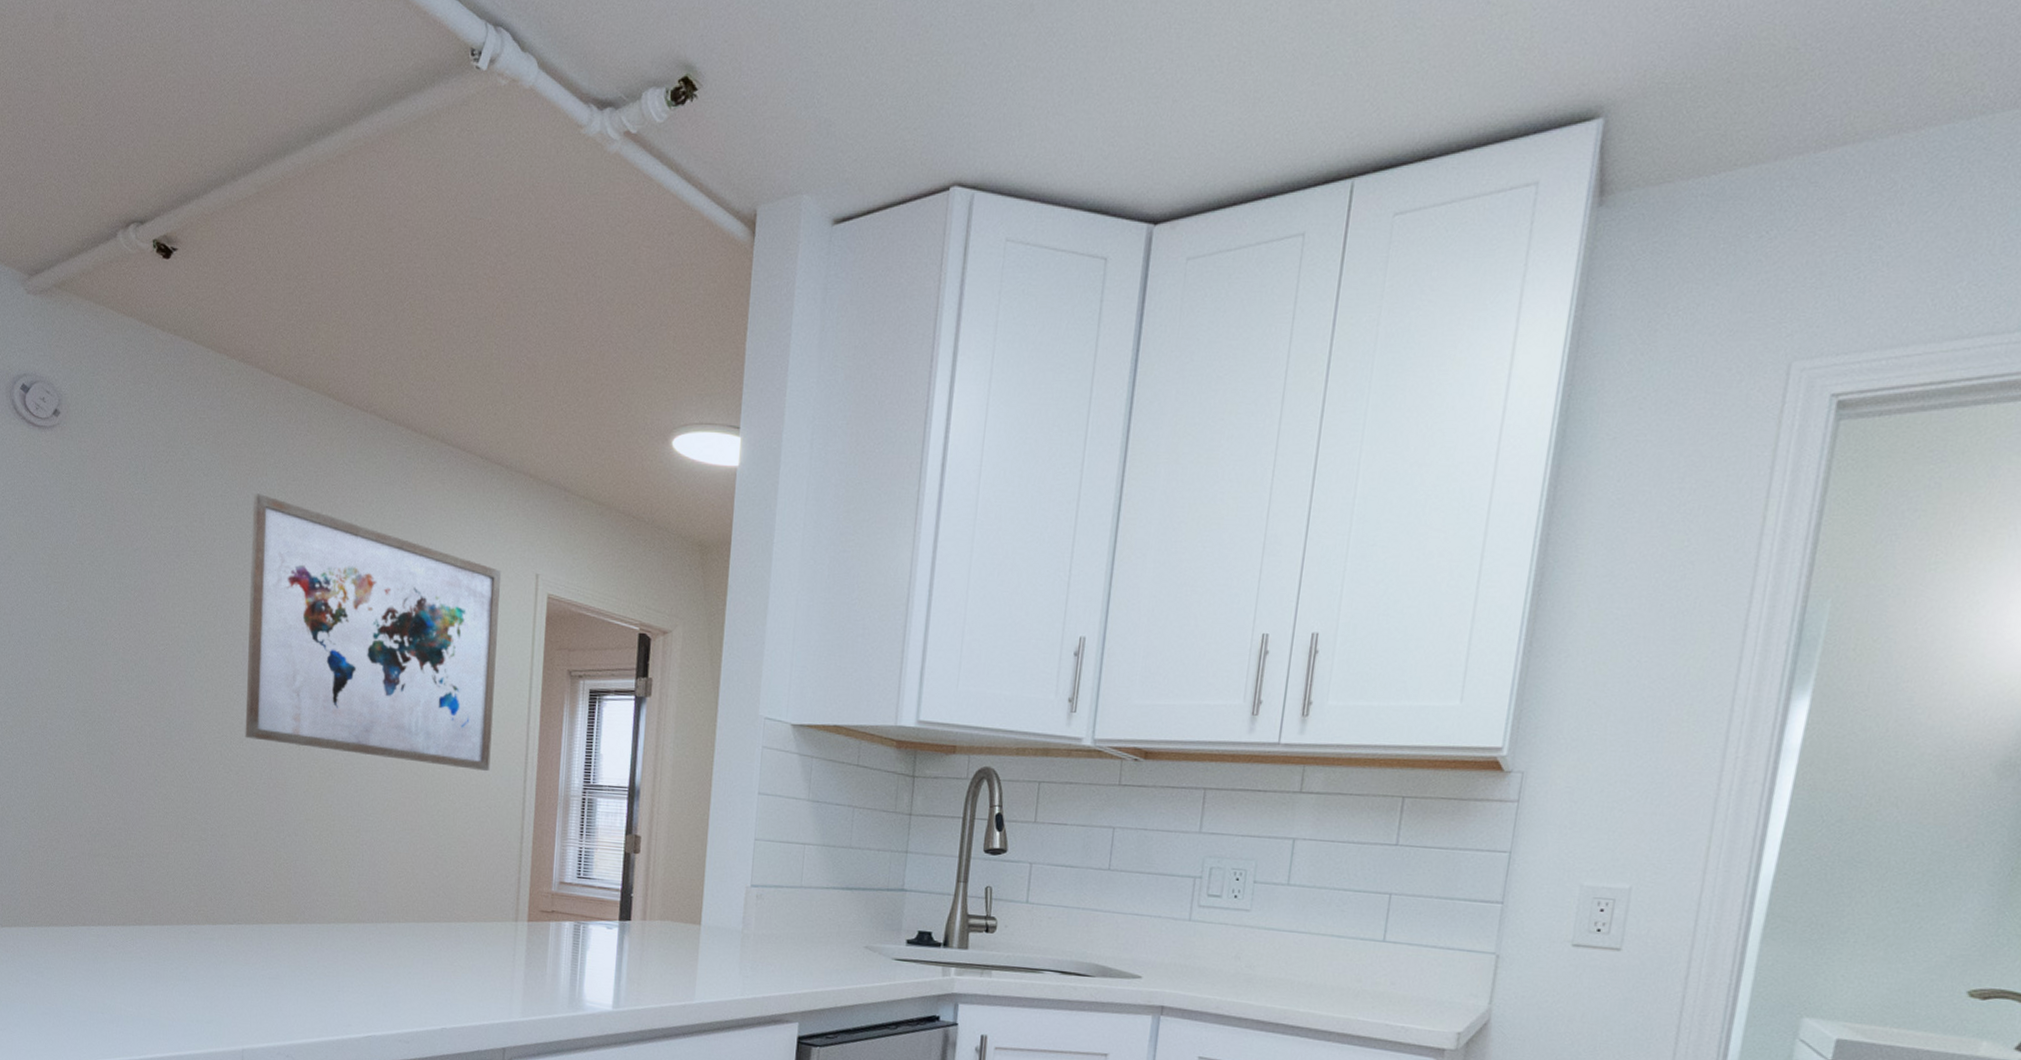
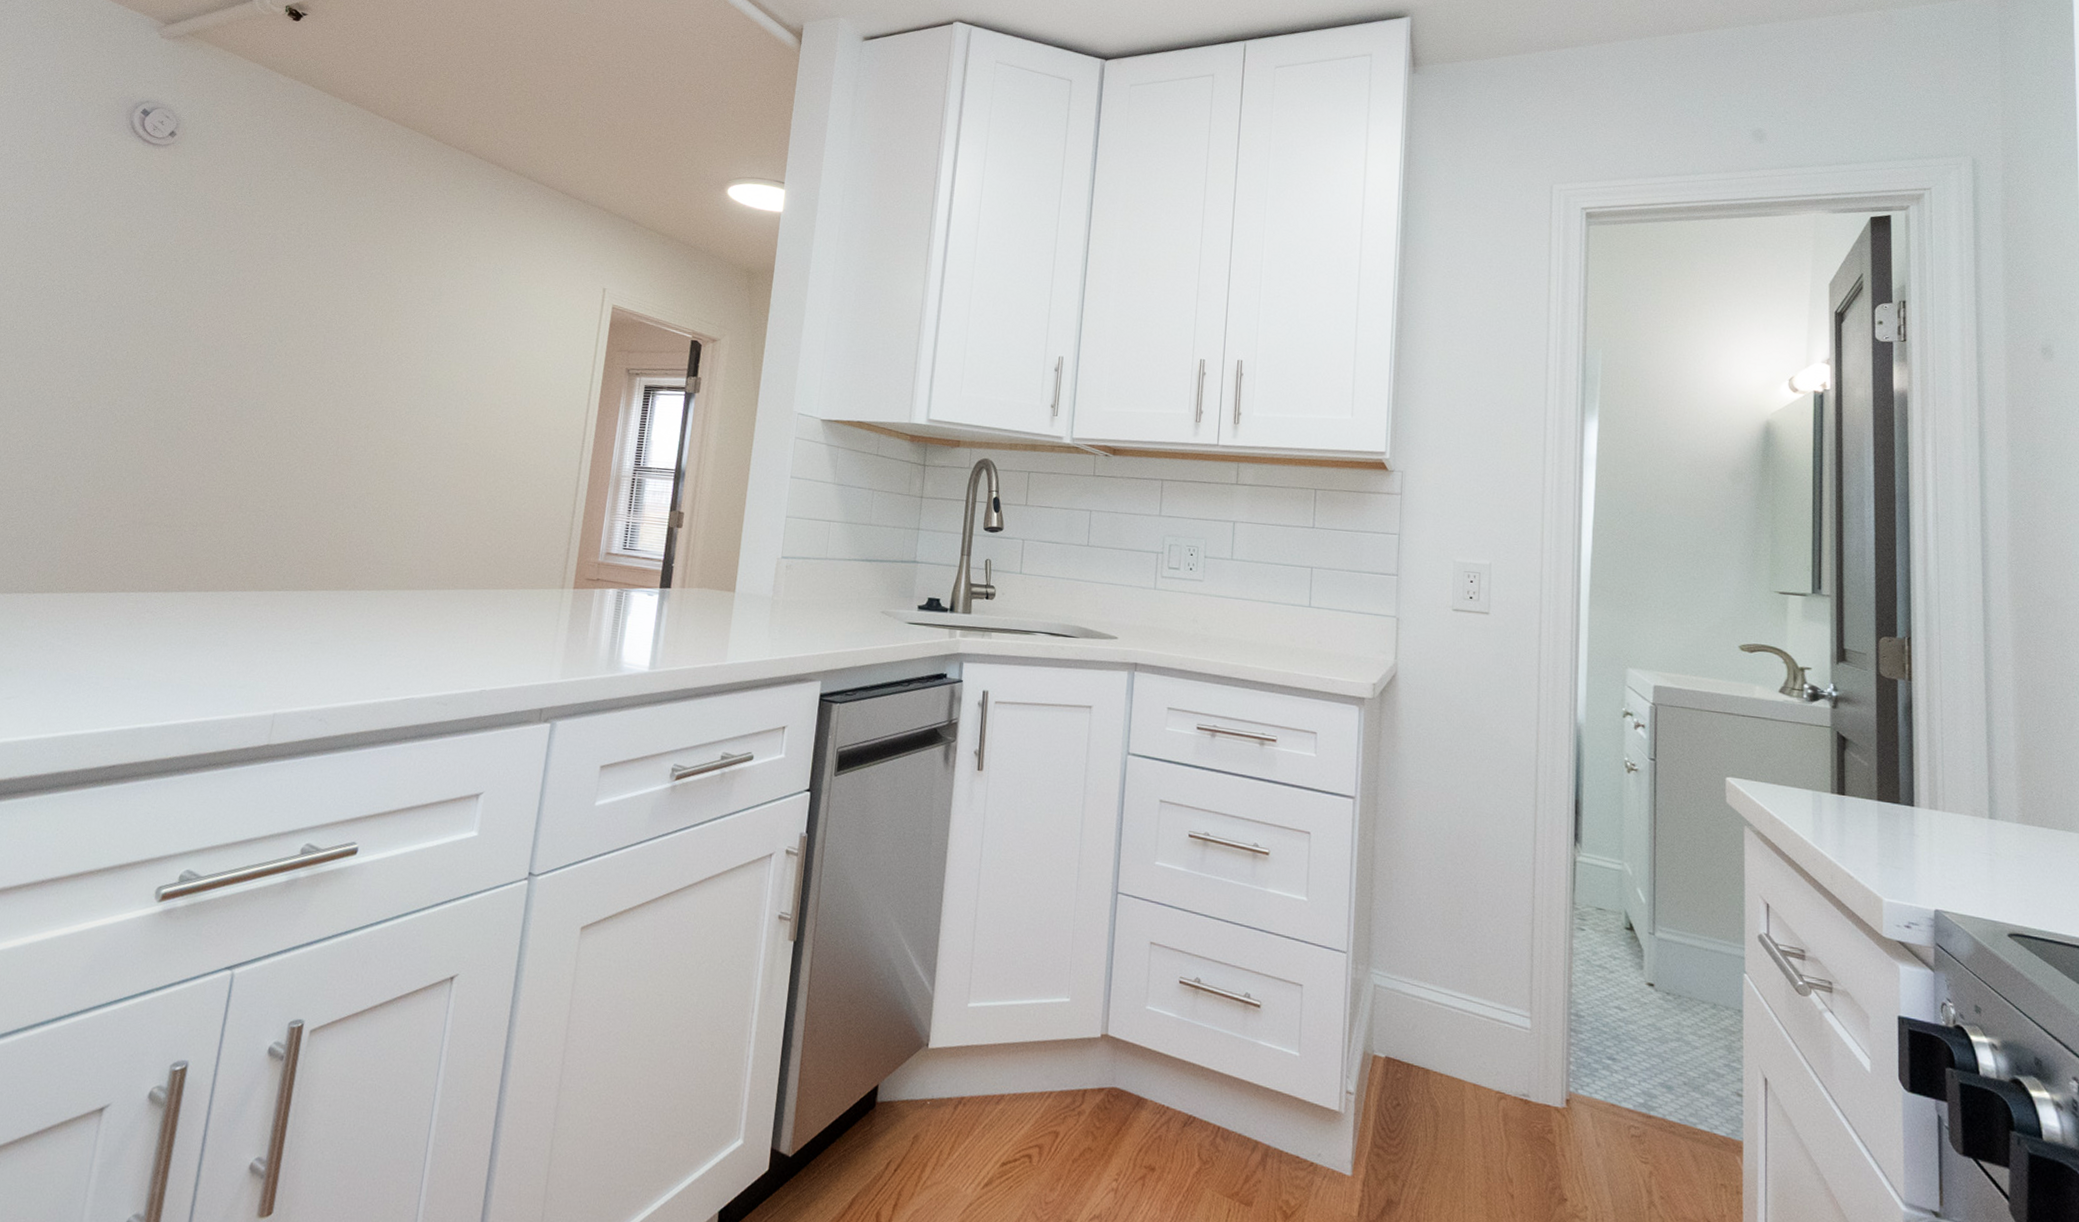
wall art: present [245,493,502,771] -> none [316,210,573,453]

